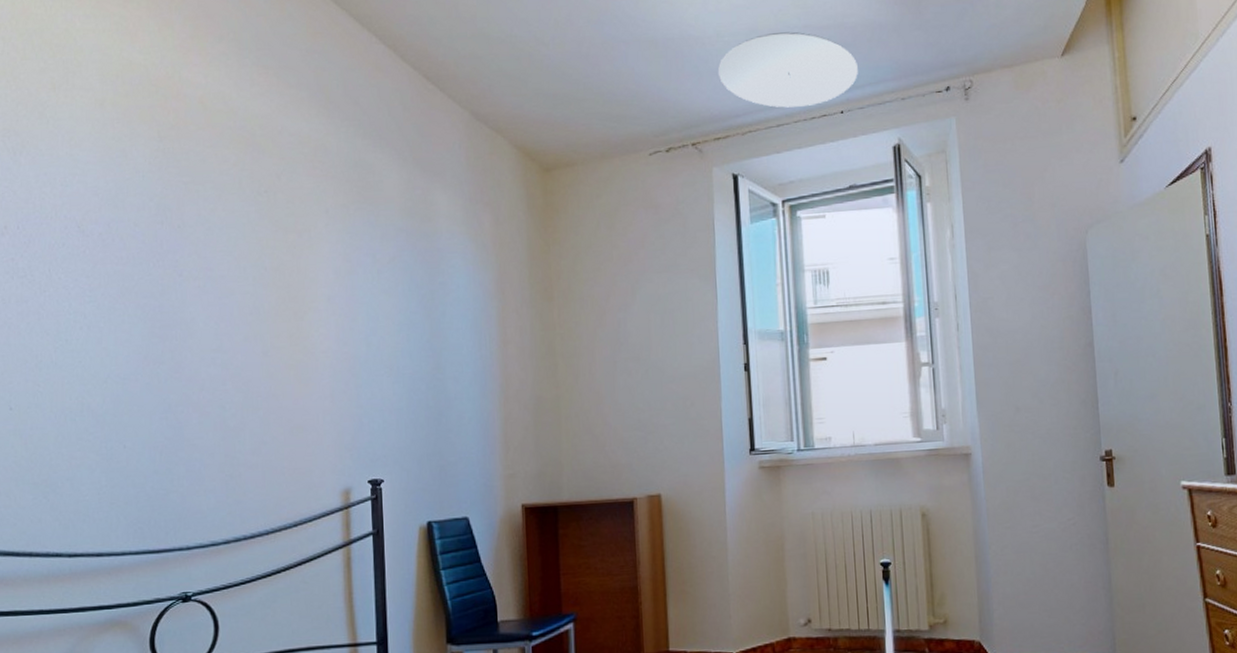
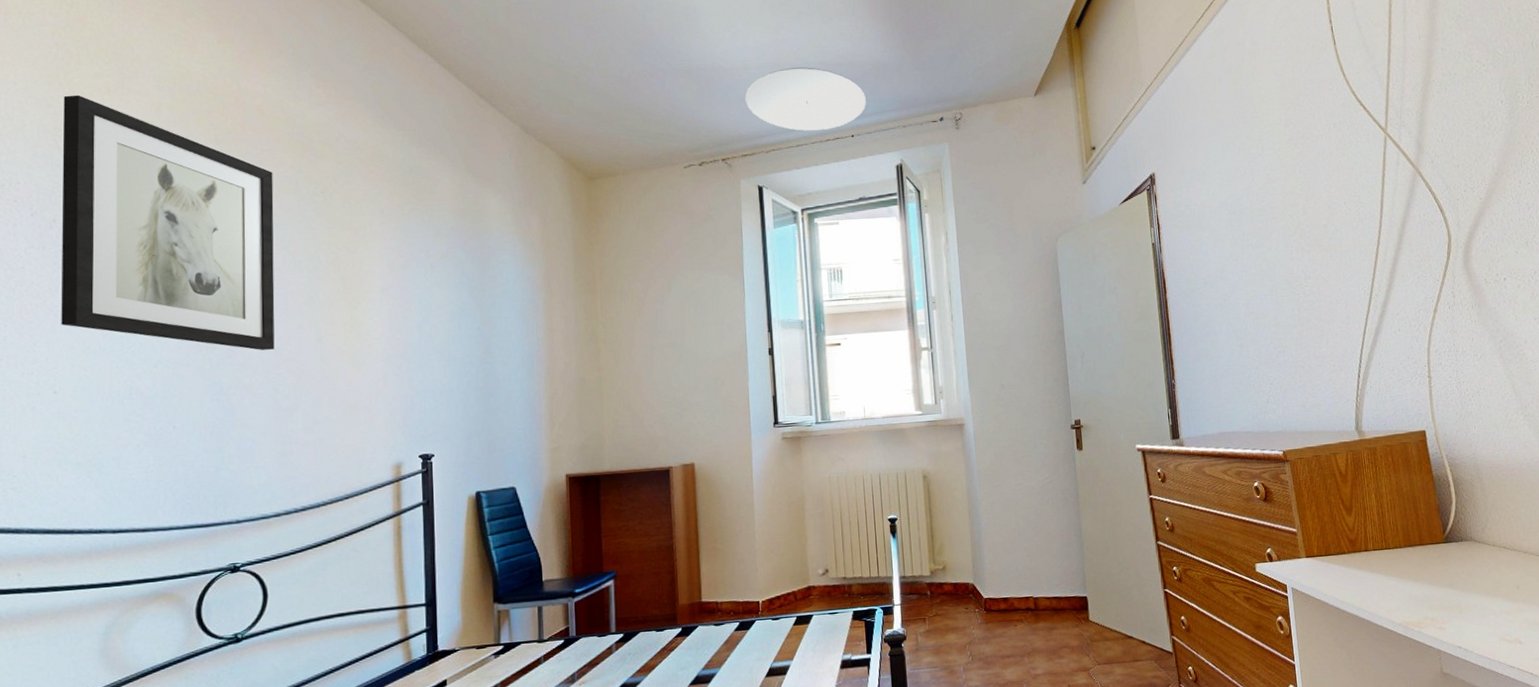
wall art: none [11,92,221,365] -> present [61,94,275,350]

